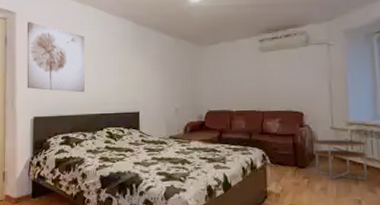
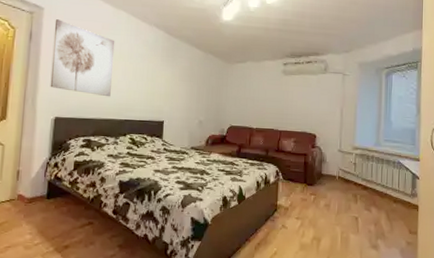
side table: present [313,139,367,181] -> none [322,160,367,200]

